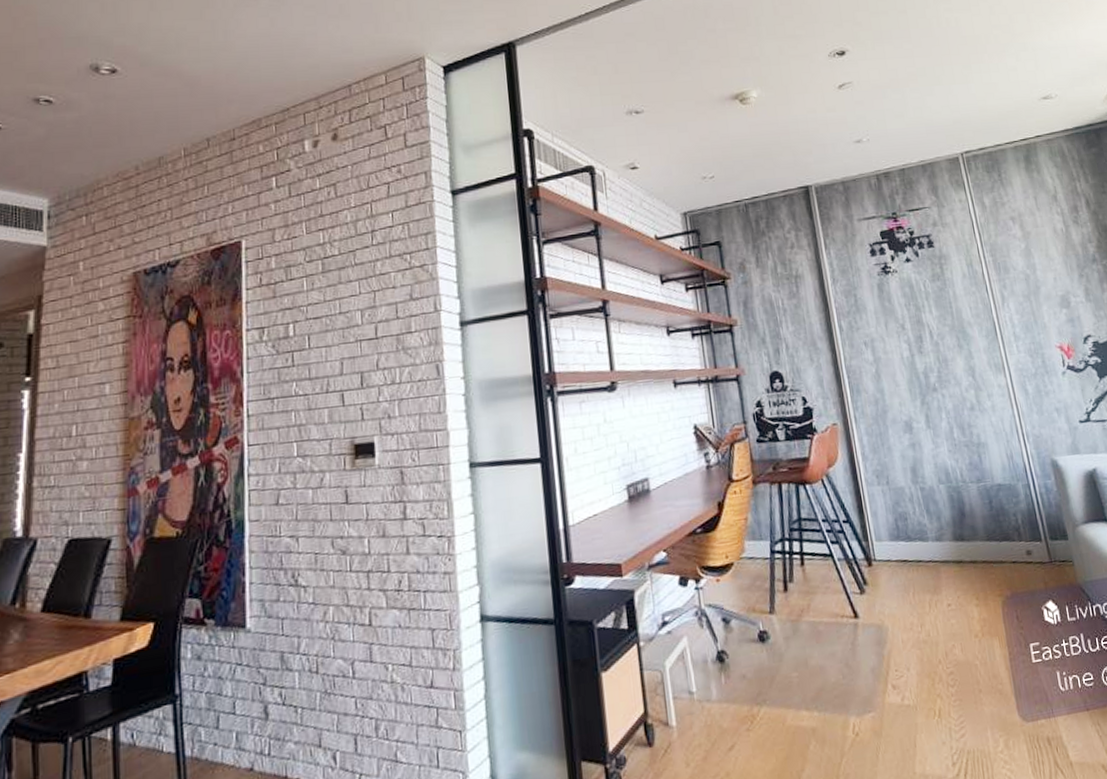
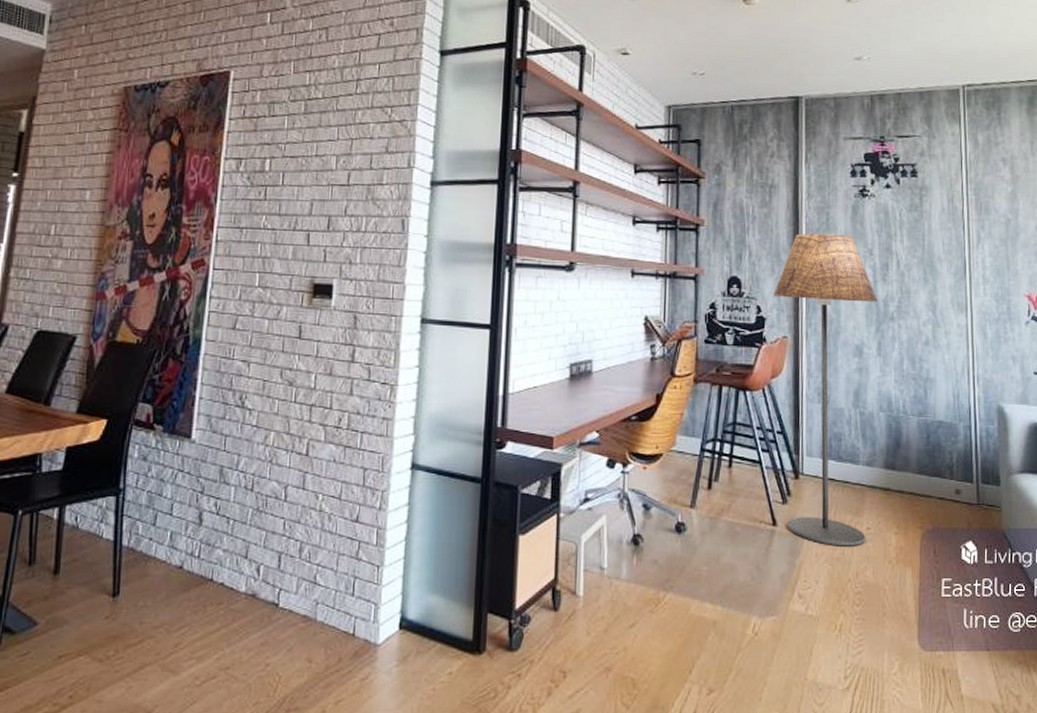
floor lamp: none [816,313,949,629] -> present [773,233,878,547]

